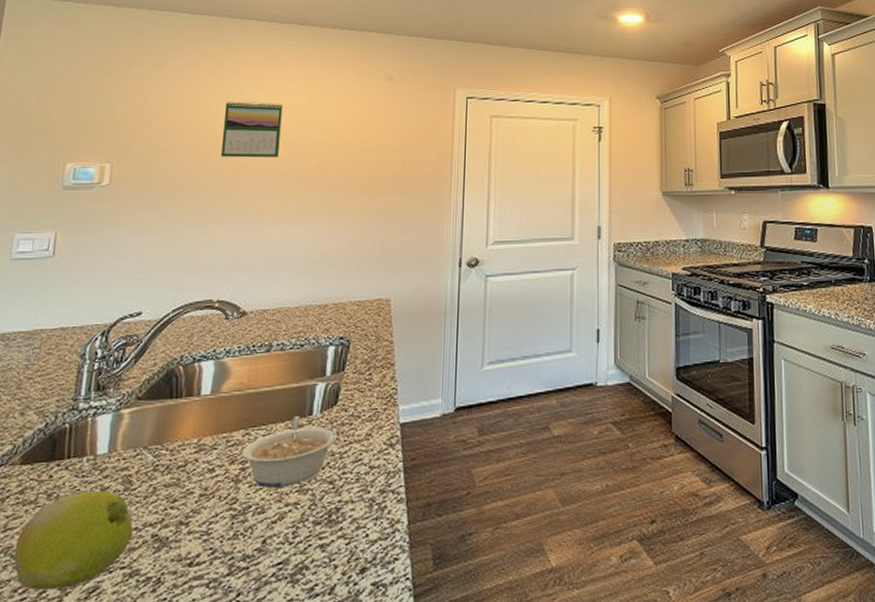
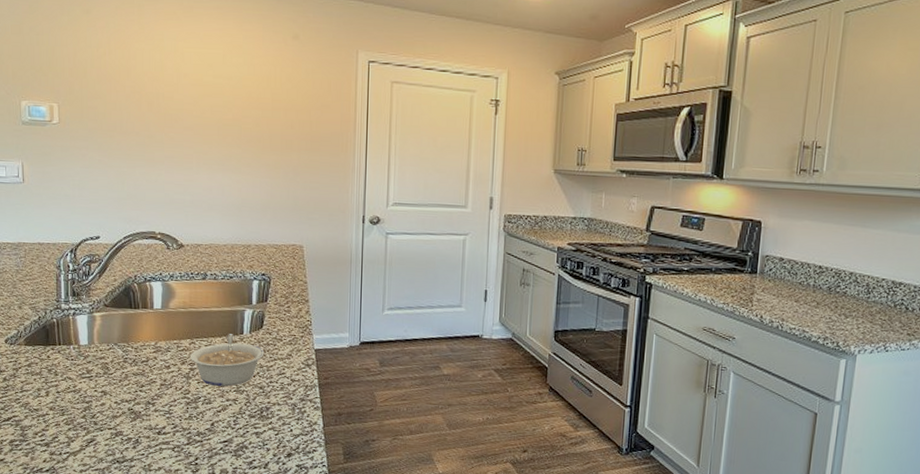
fruit: present [14,490,134,590] -> none [31,371,115,437]
calendar: present [221,101,283,158] -> none [148,51,199,108]

